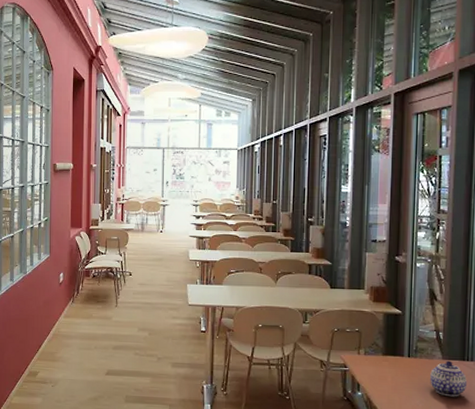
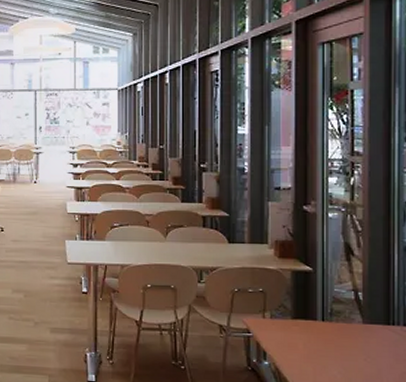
teapot: present [430,360,468,397] -> none [349,324,394,367]

